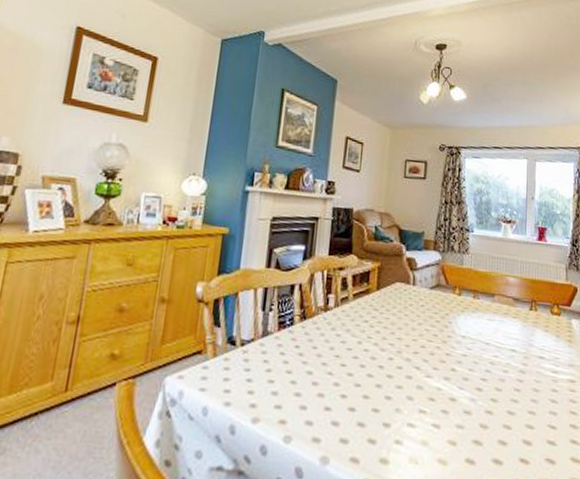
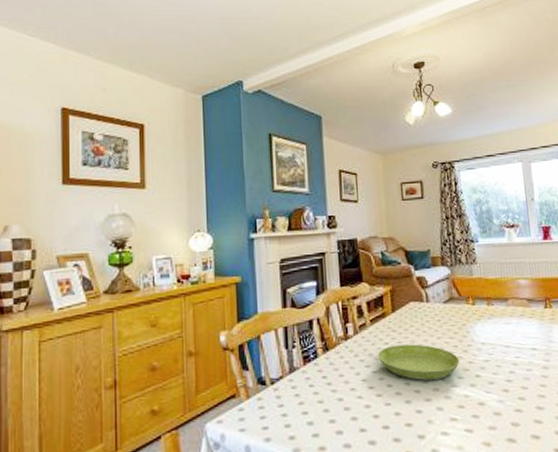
saucer: none [354,324,438,367] -> present [377,344,460,381]

